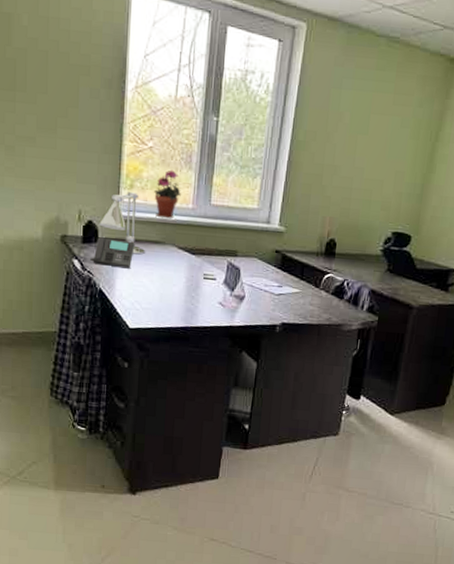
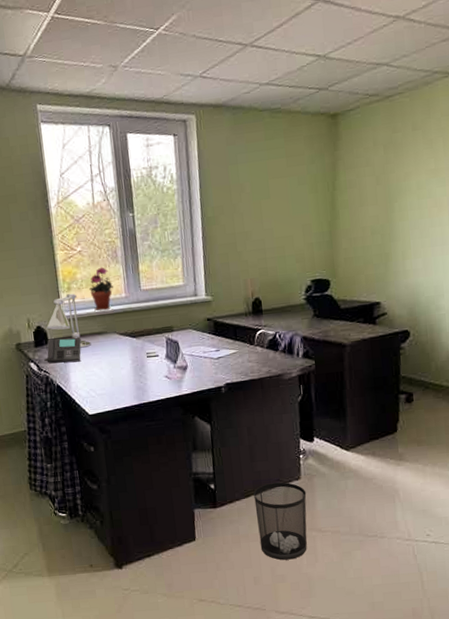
waste bin: none [284,434,342,514] -> present [253,482,307,560]

